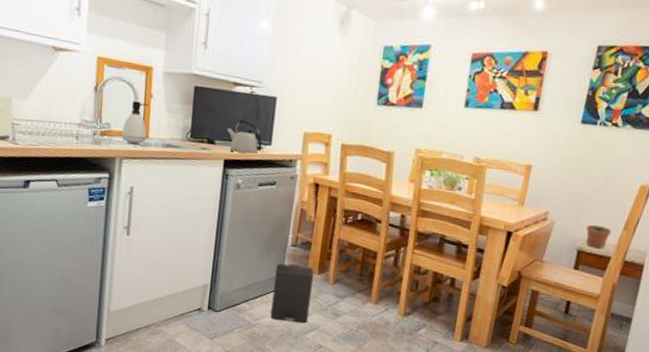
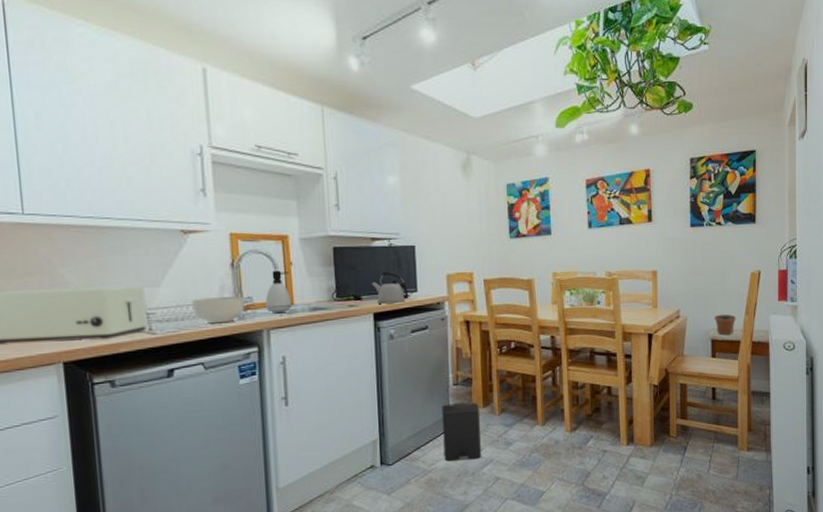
bowl: none [54,116,104,145] -> present [192,296,245,324]

